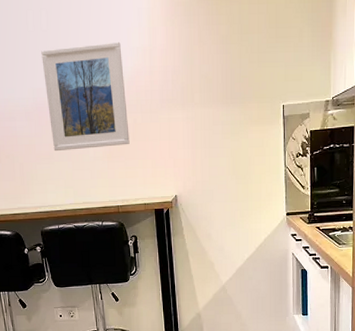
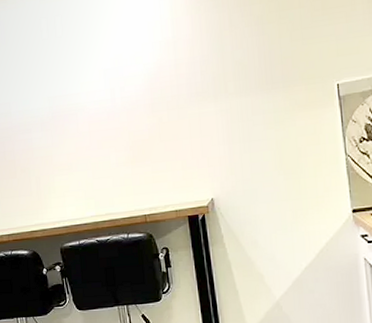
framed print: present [41,41,130,152] -> none [56,37,156,161]

